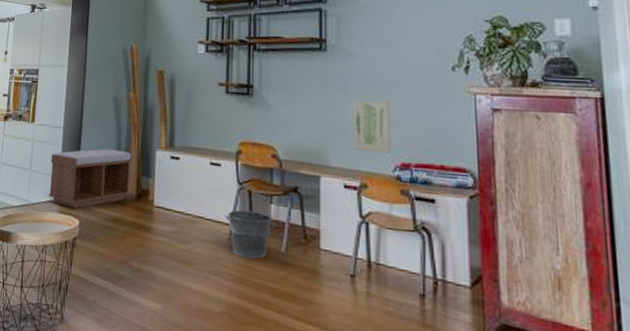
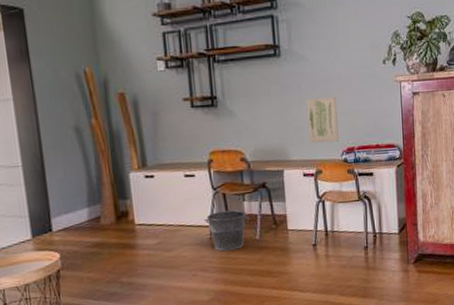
bench: present [48,148,133,209] -> none [13,178,110,244]

